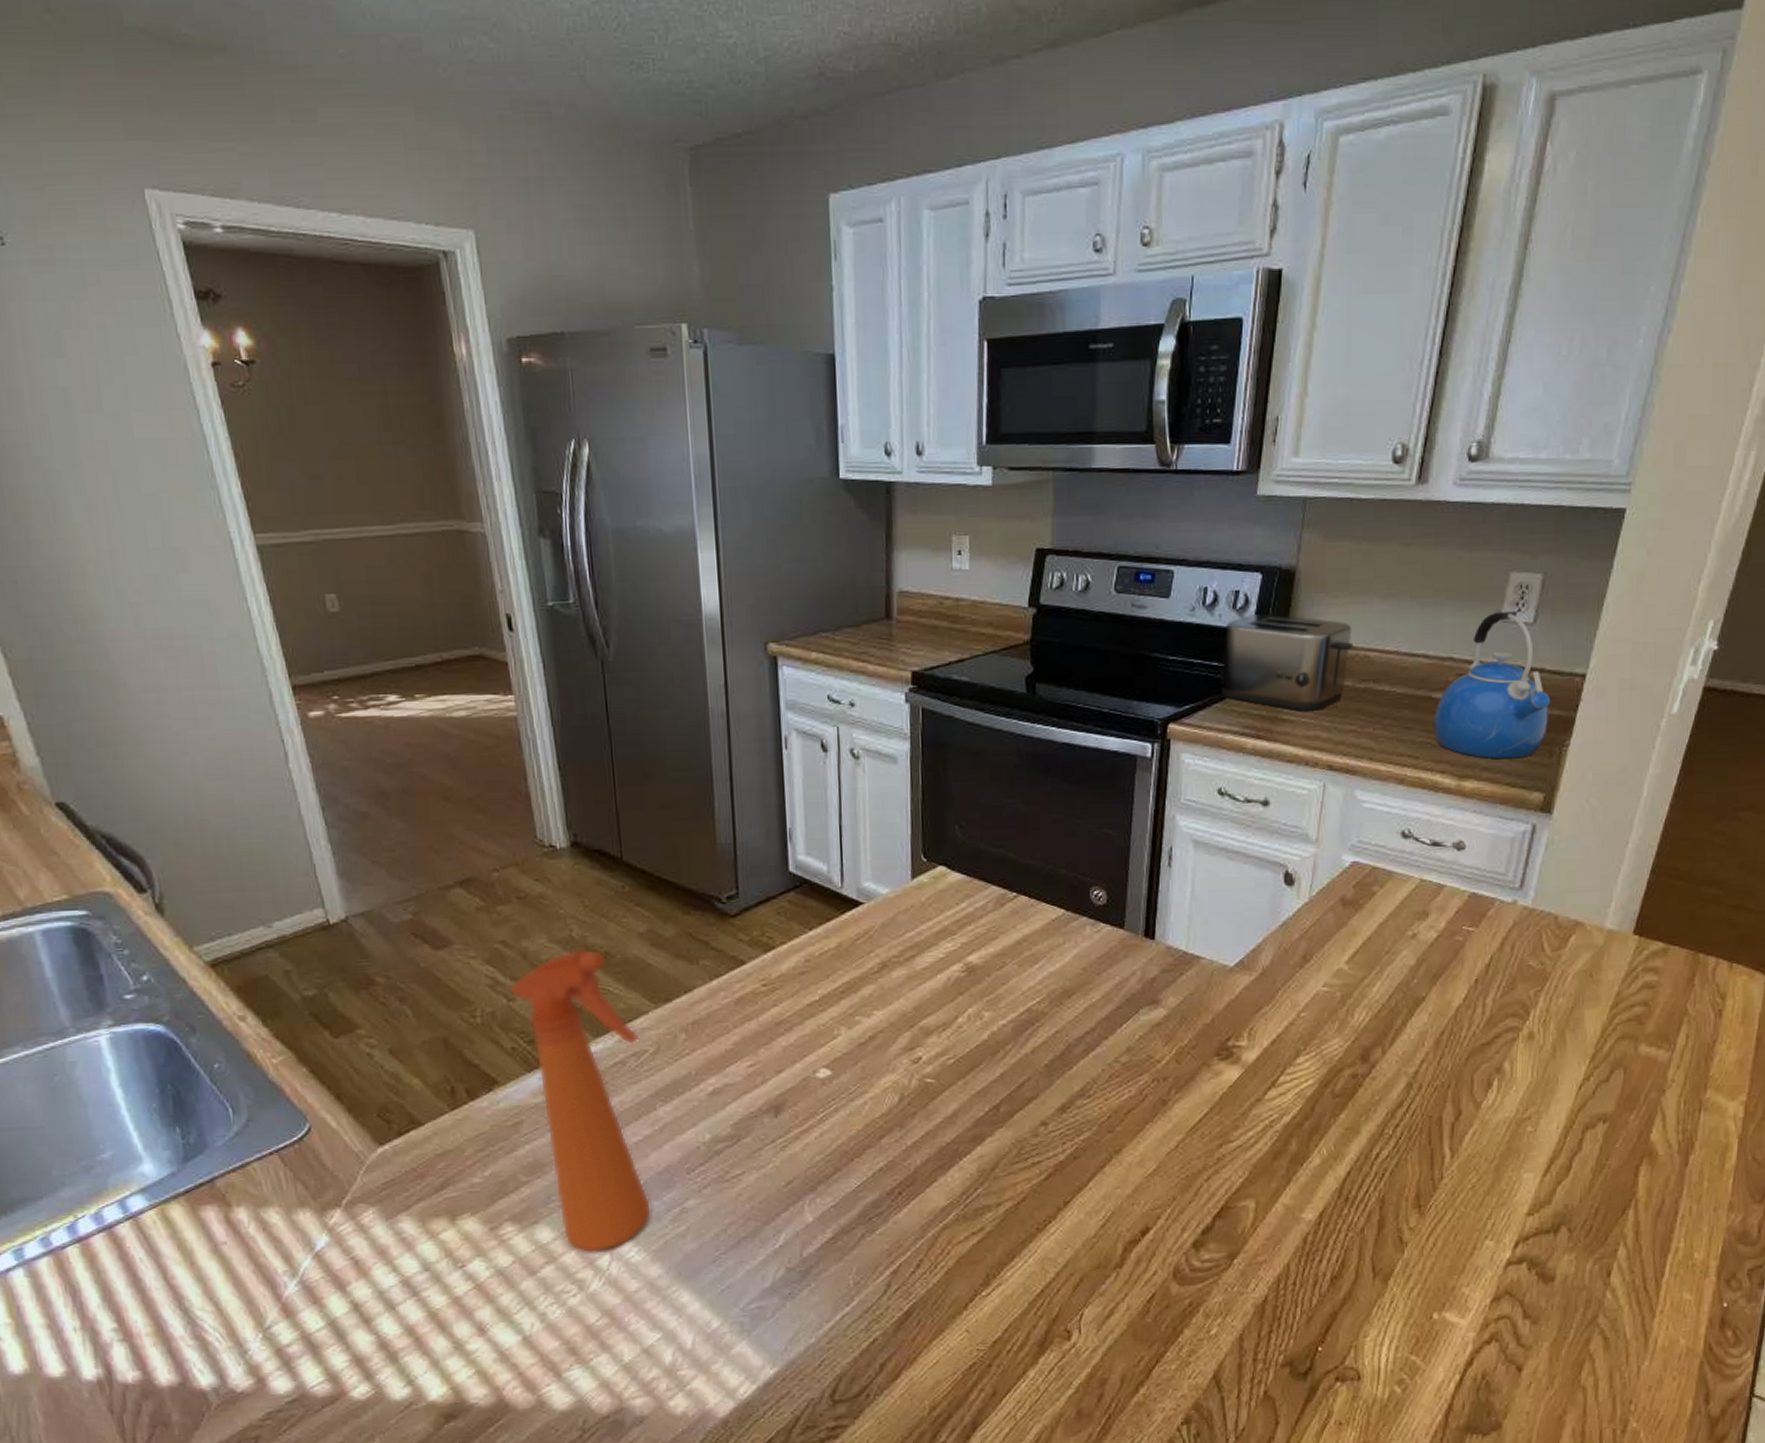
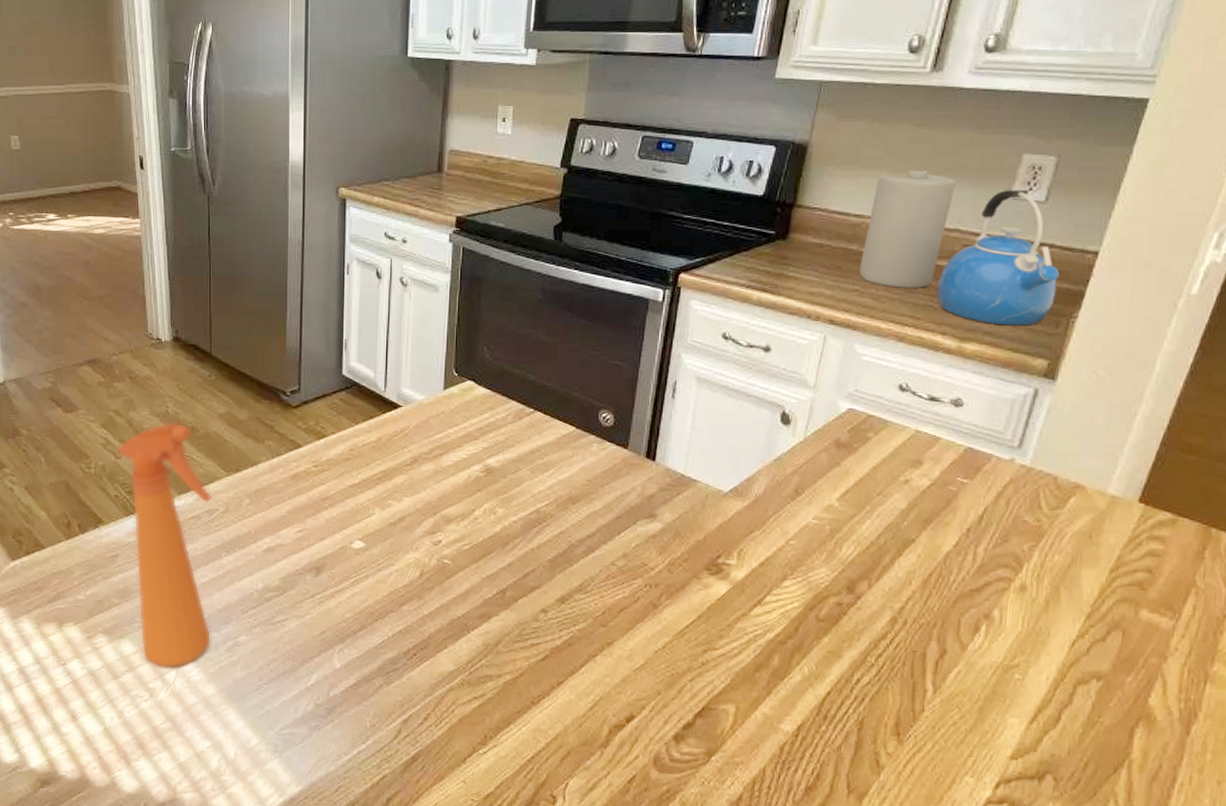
toaster: present [1221,614,1354,713] -> none [730,182,861,271]
paper towel holder: none [1355,594,1446,726] -> present [859,170,956,288]

